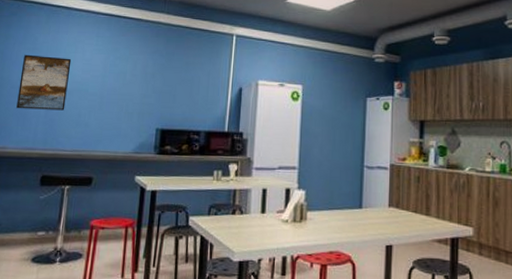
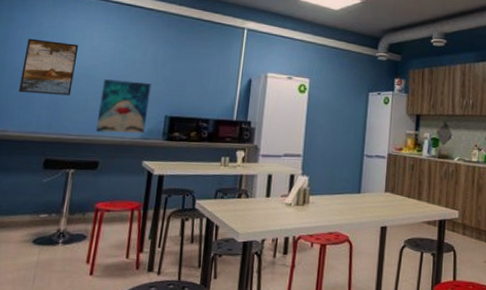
wall art: none [90,92,142,148] -> present [96,78,152,134]

